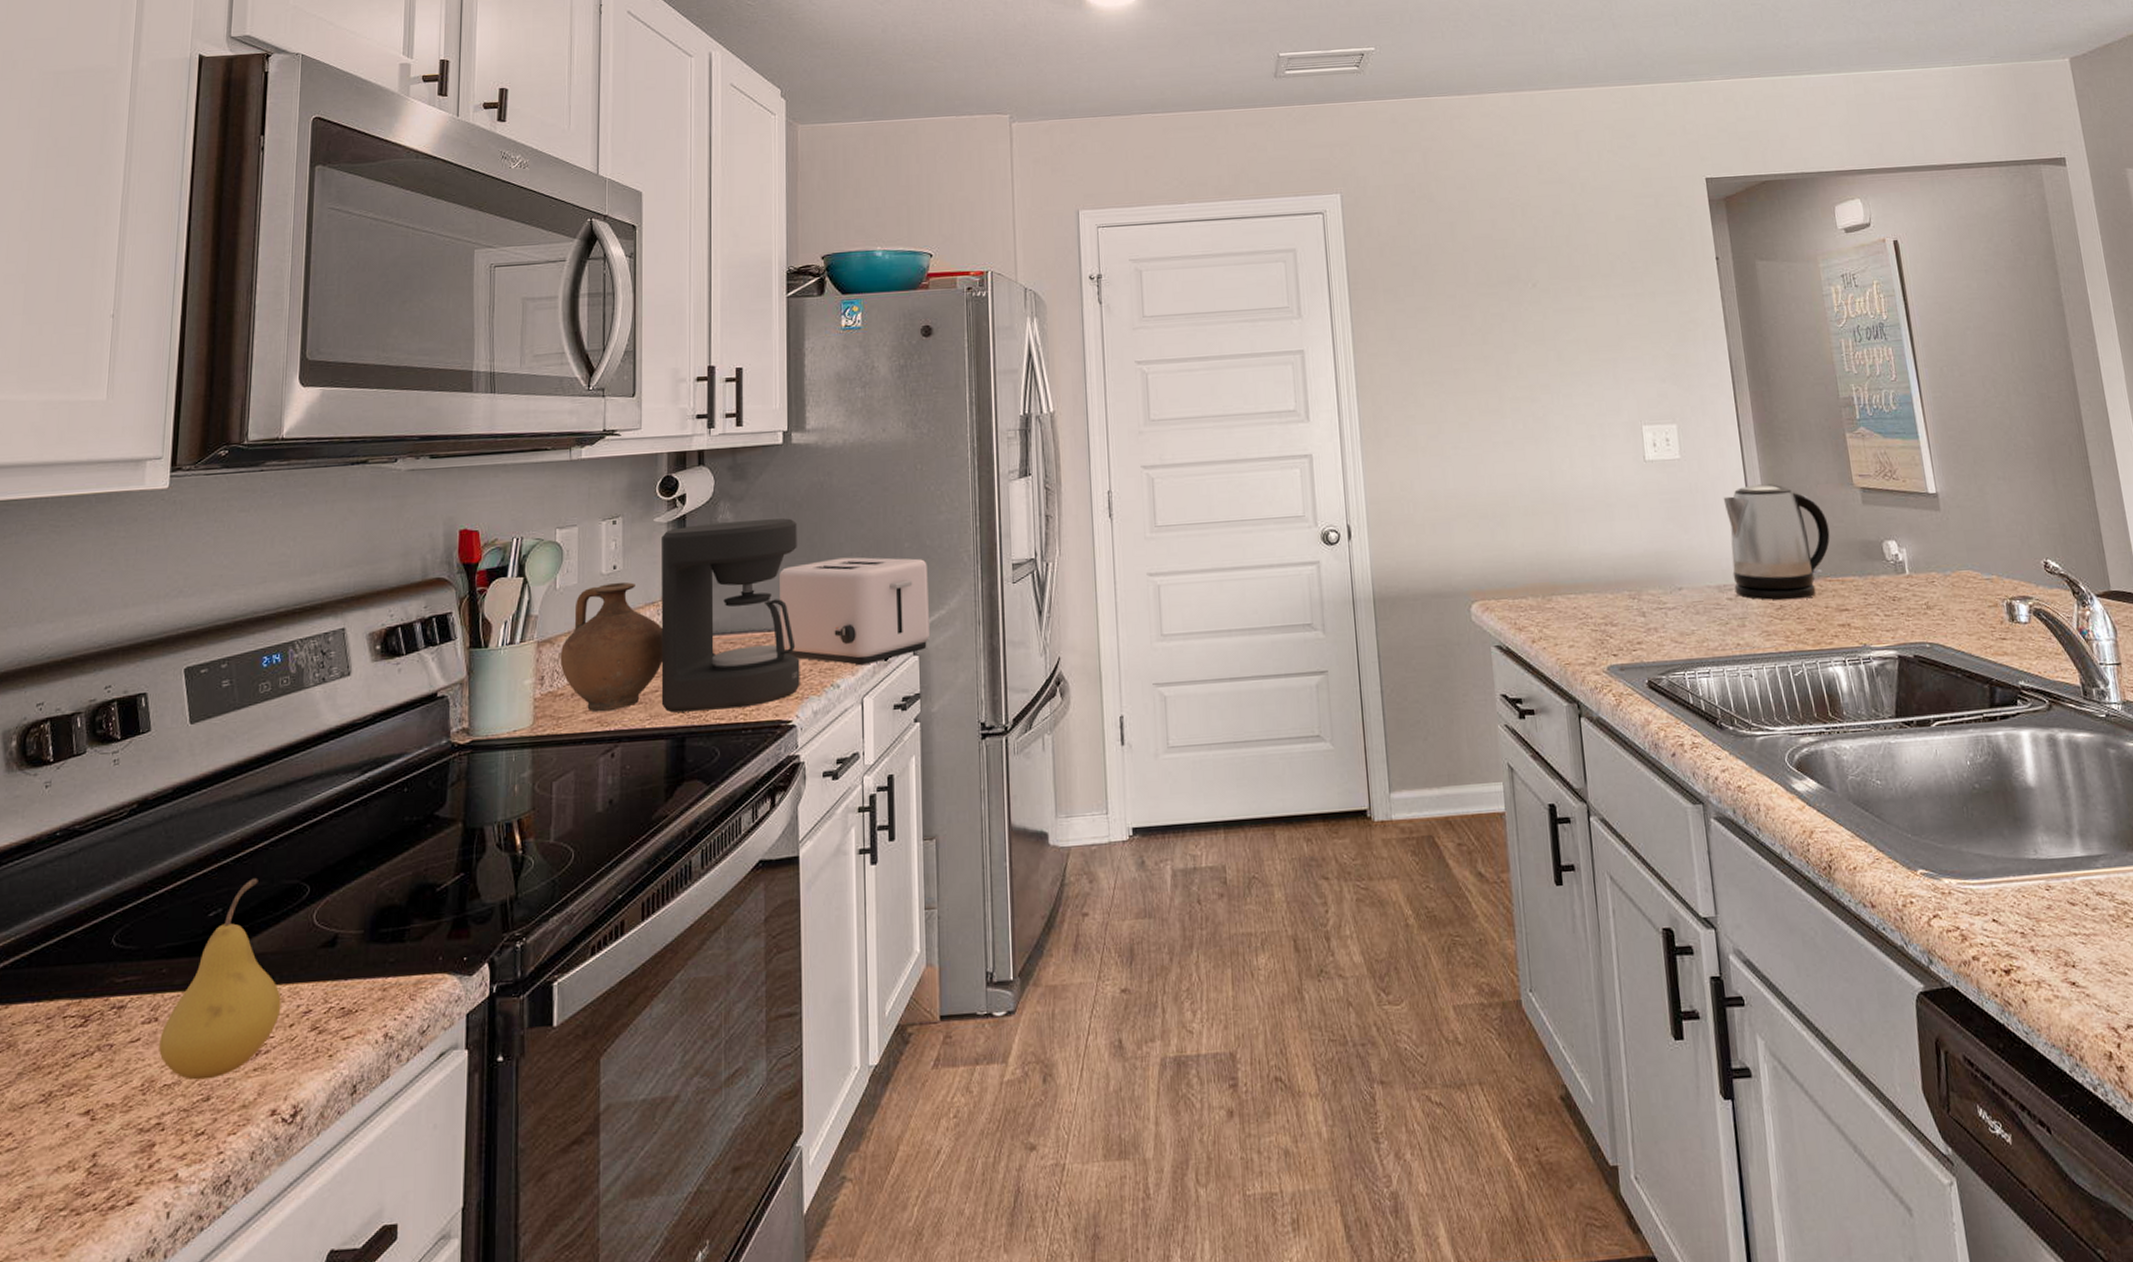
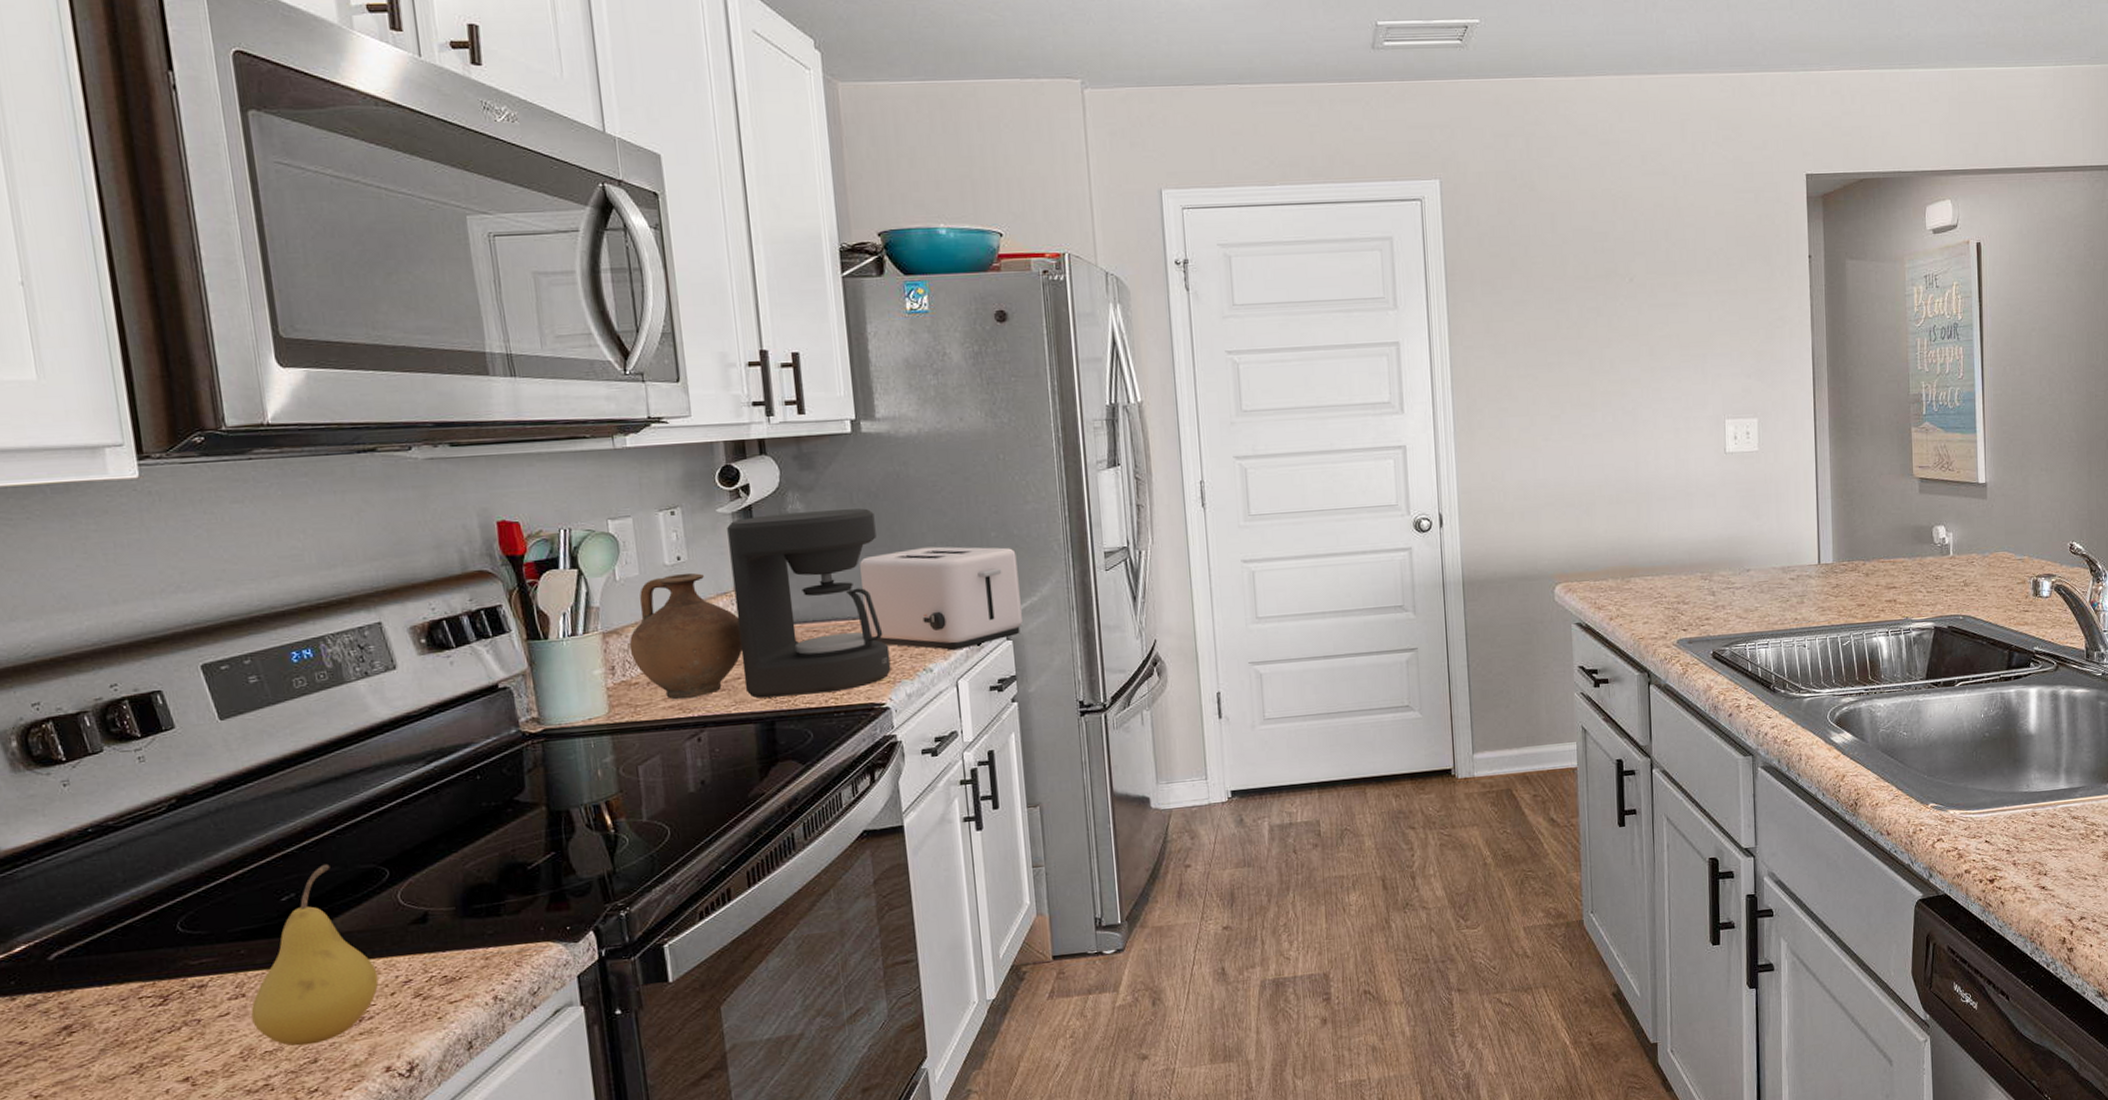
kettle: present [1723,484,1830,601] -> none [1794,474,1887,580]

